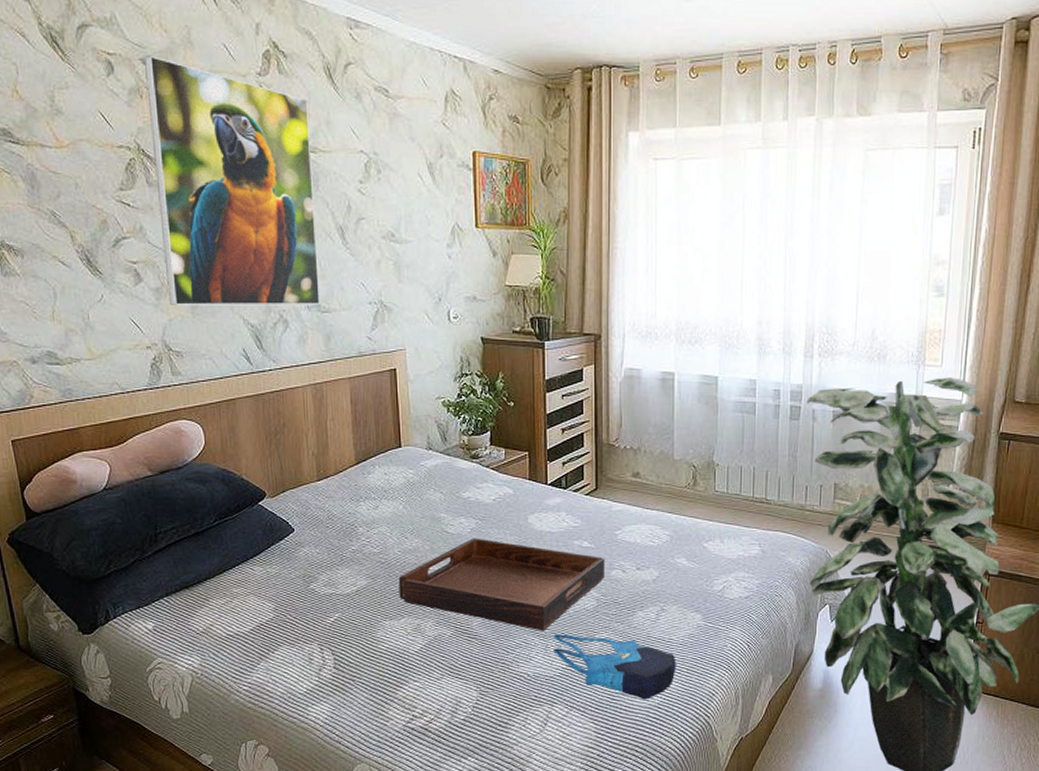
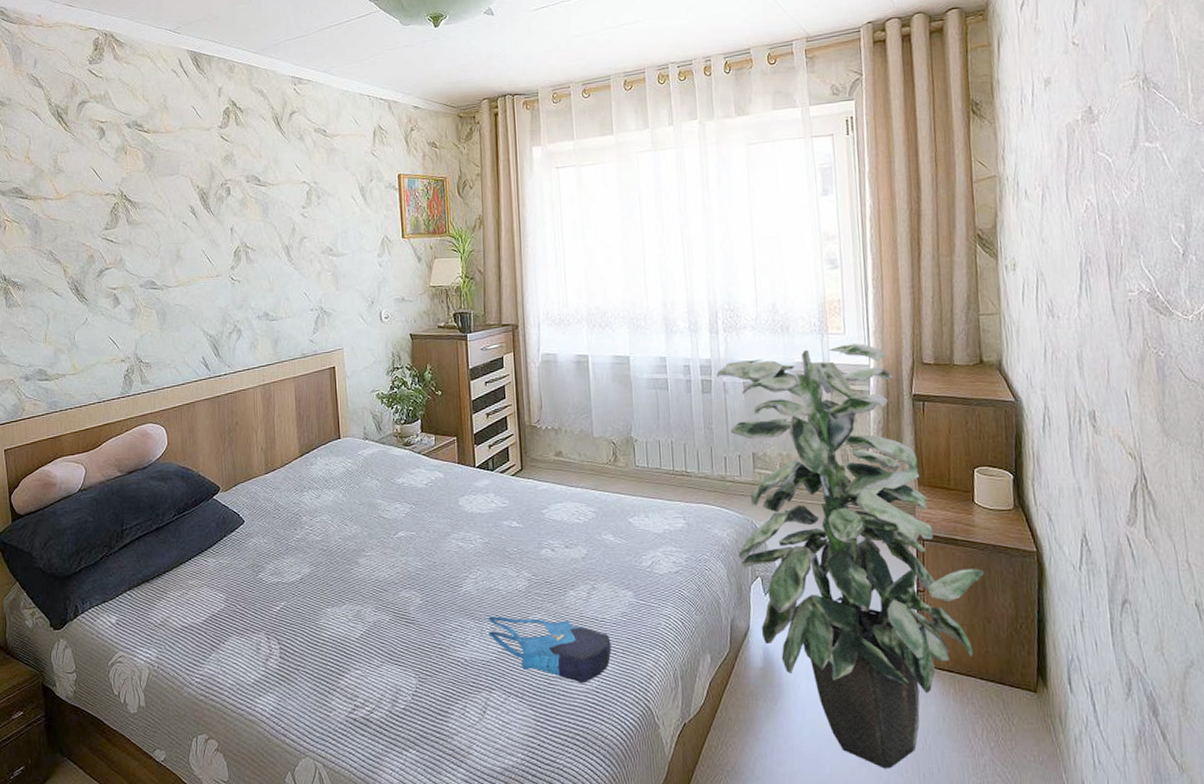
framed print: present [144,54,321,306] -> none [129,120,270,323]
serving tray: present [398,538,605,631] -> none [339,522,535,614]

